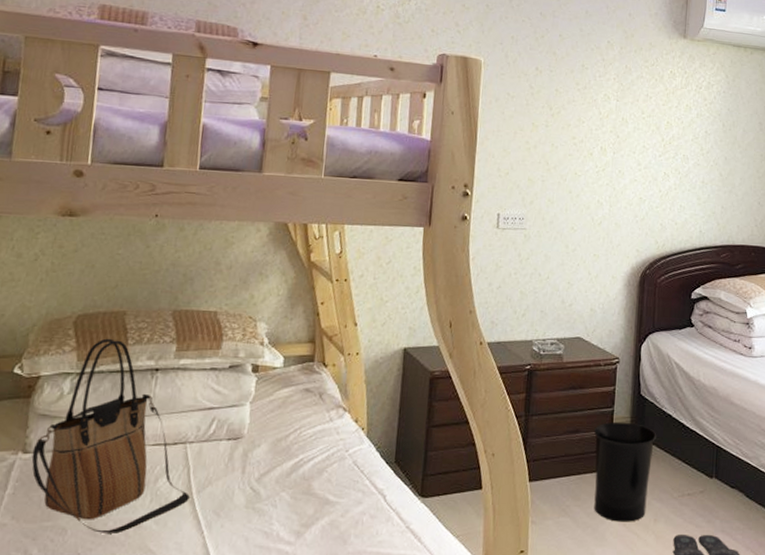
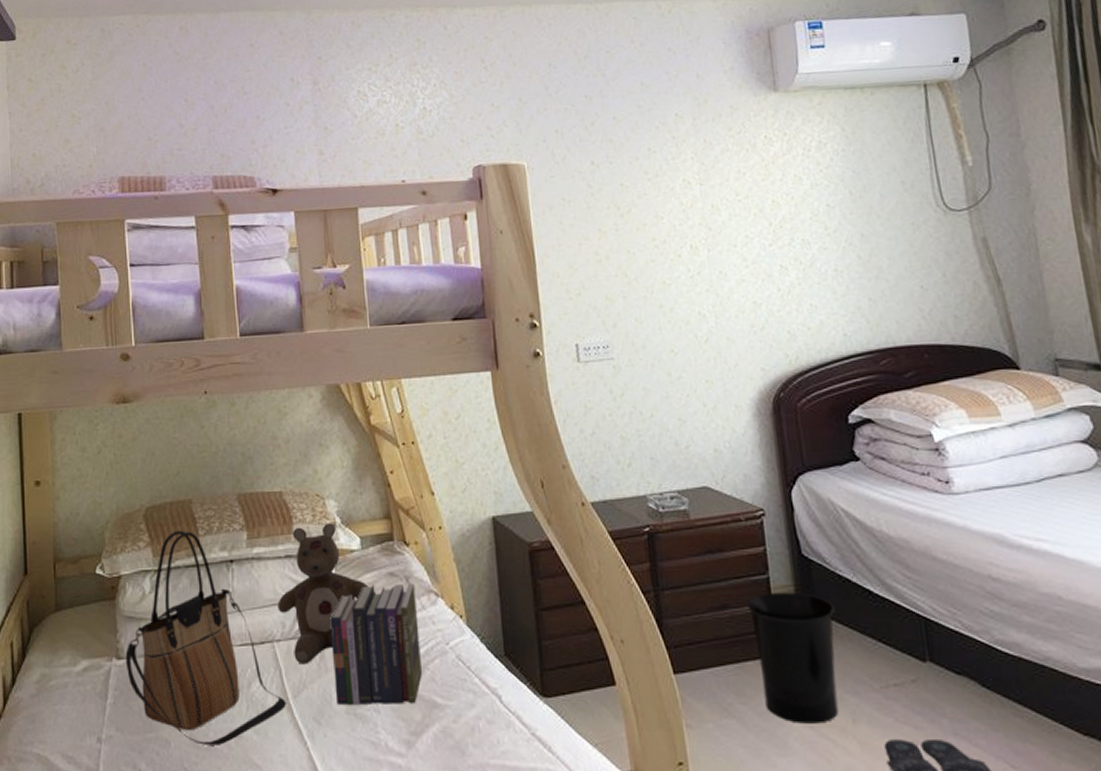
stuffed bear: none [195,342,285,464] -> present [277,523,369,665]
books: none [238,397,327,501] -> present [330,583,422,706]

